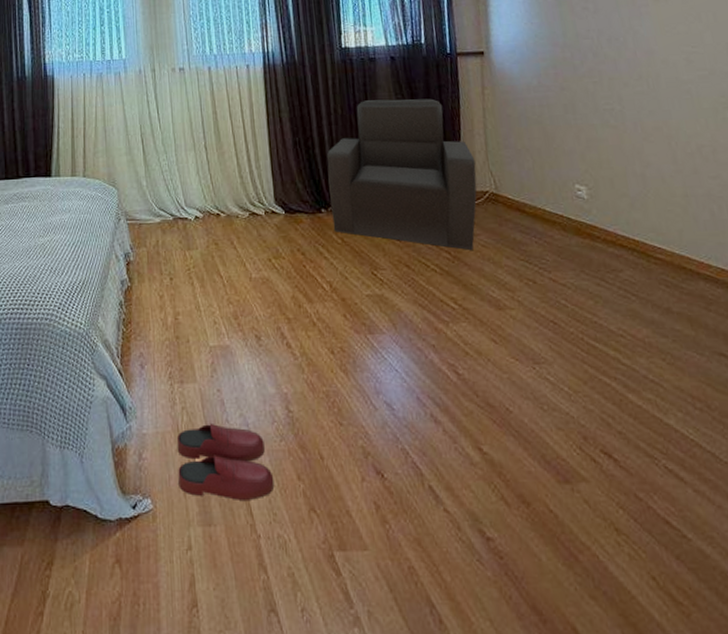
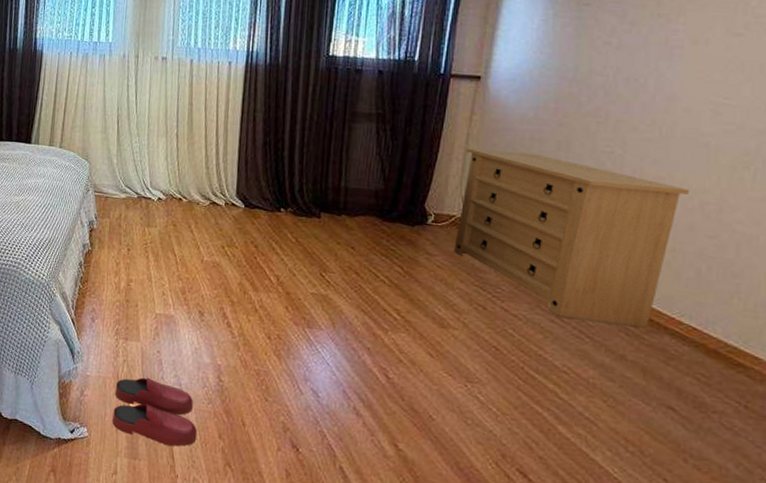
armchair: present [327,98,477,250] -> none [289,111,448,268]
dresser: none [484,119,686,279] -> present [454,148,690,328]

